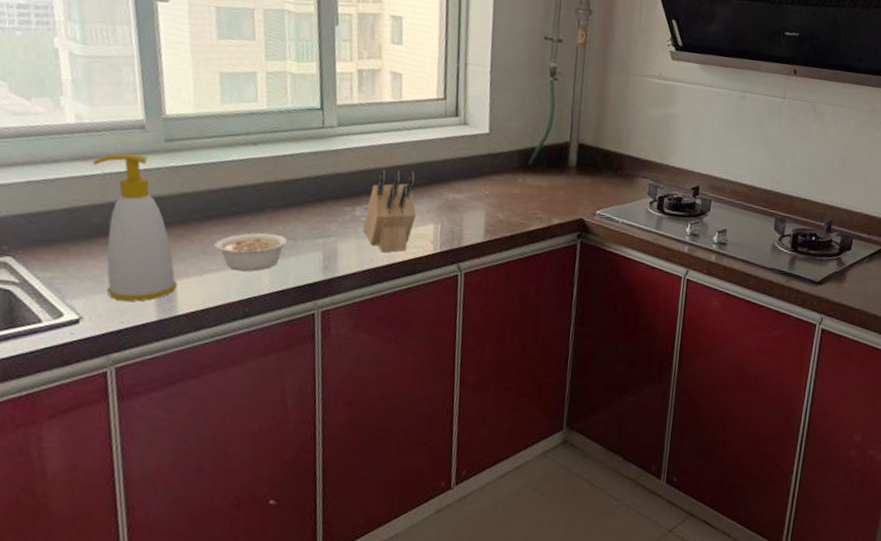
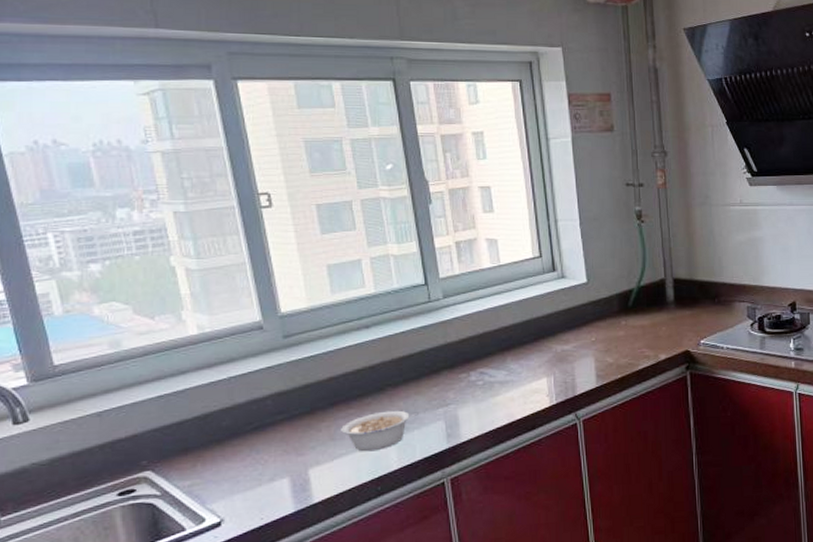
soap bottle: present [92,153,177,302] -> none [217,354,310,497]
knife block: present [362,169,417,253] -> none [479,330,529,413]

